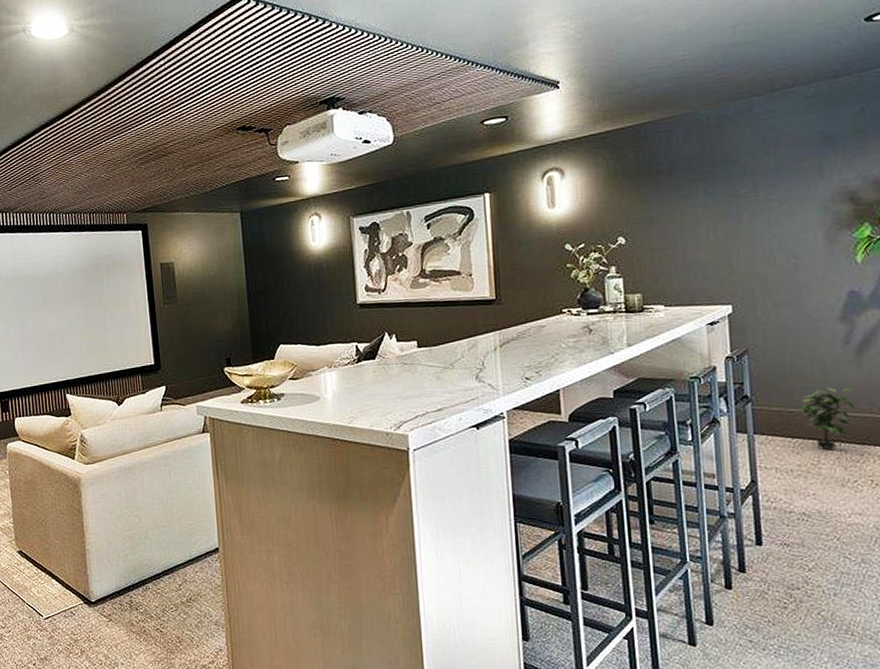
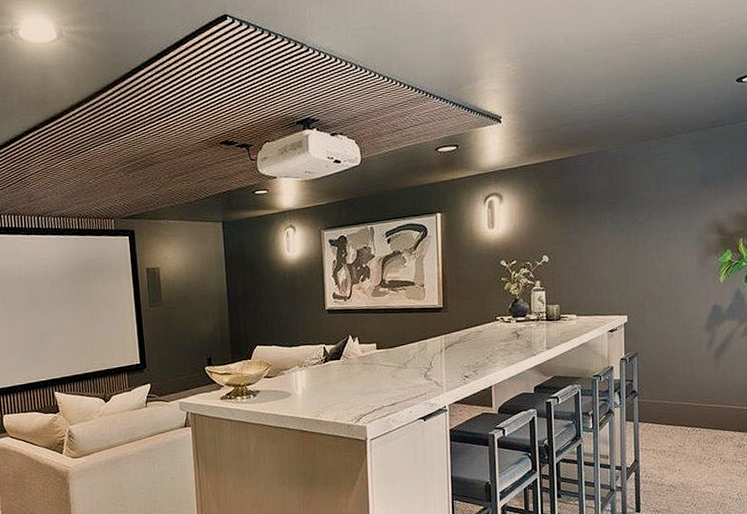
potted plant: present [796,387,856,449] -> none [670,383,713,434]

